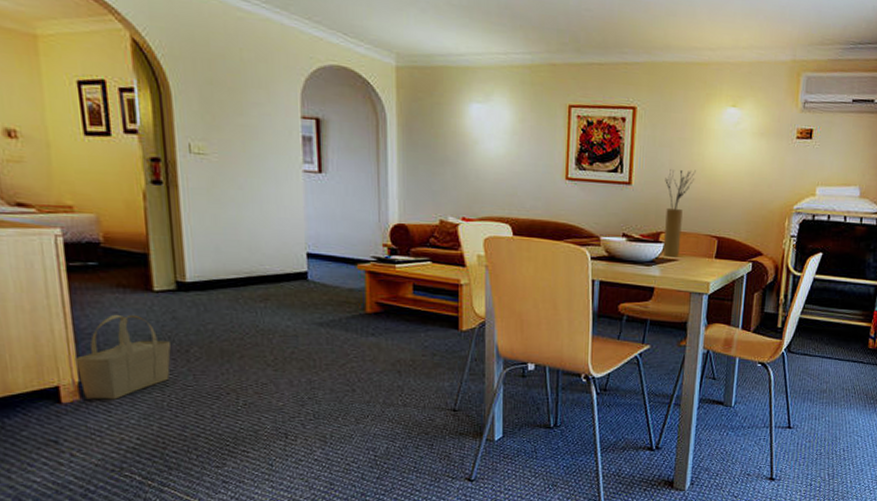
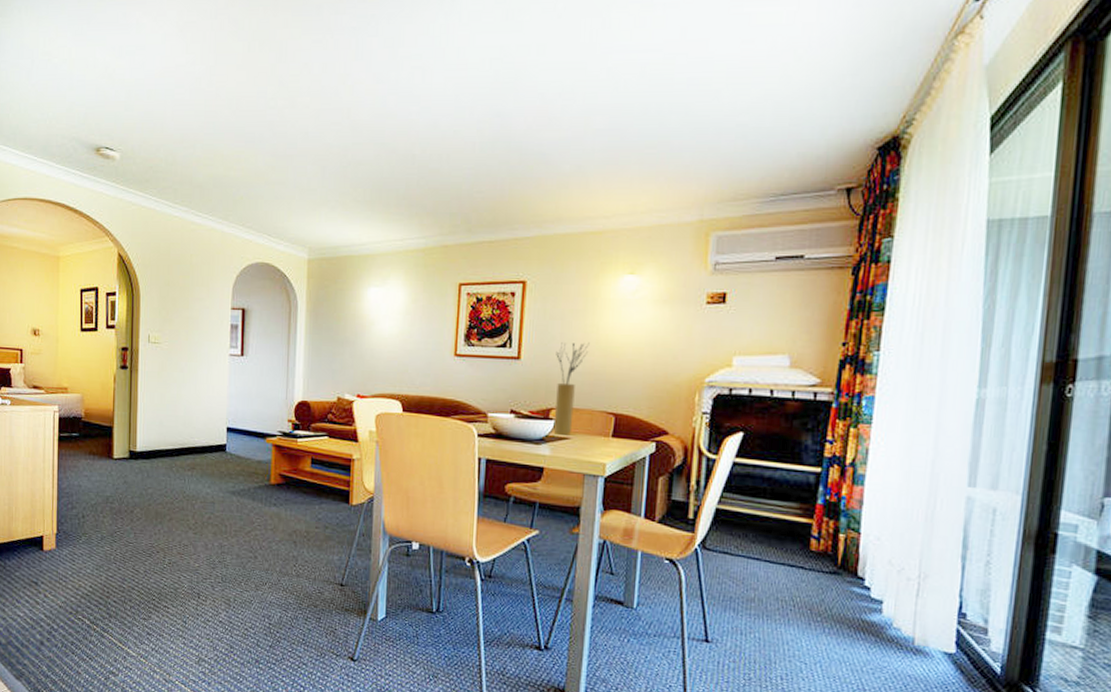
shopping bag: present [74,314,172,400] -> none [56,477,122,551]

